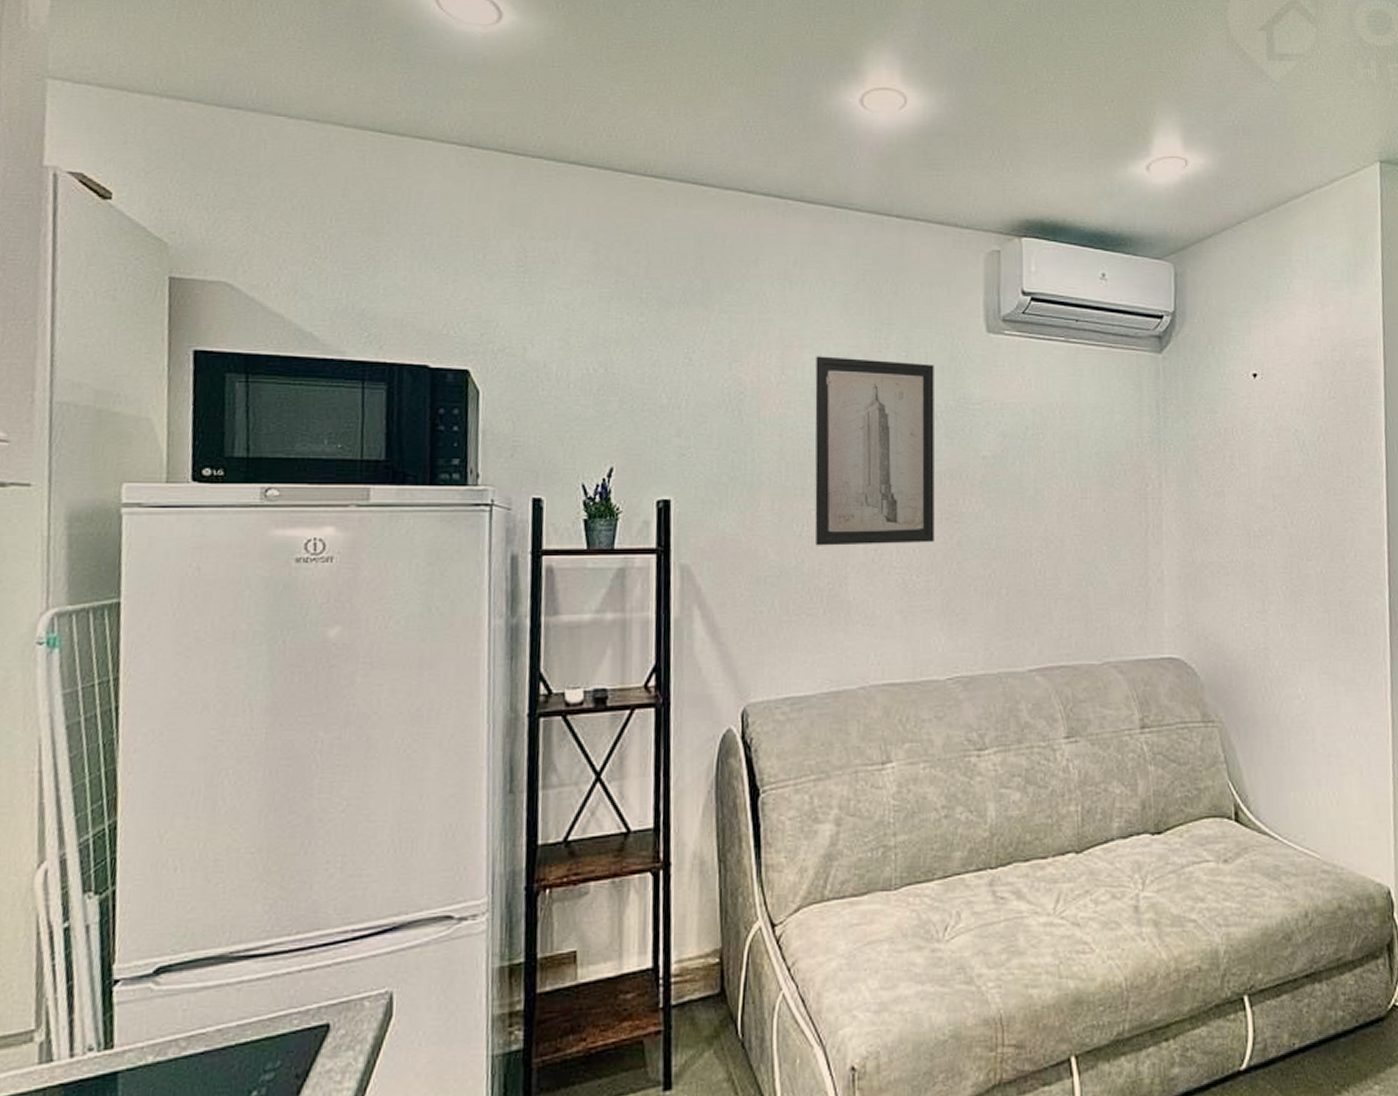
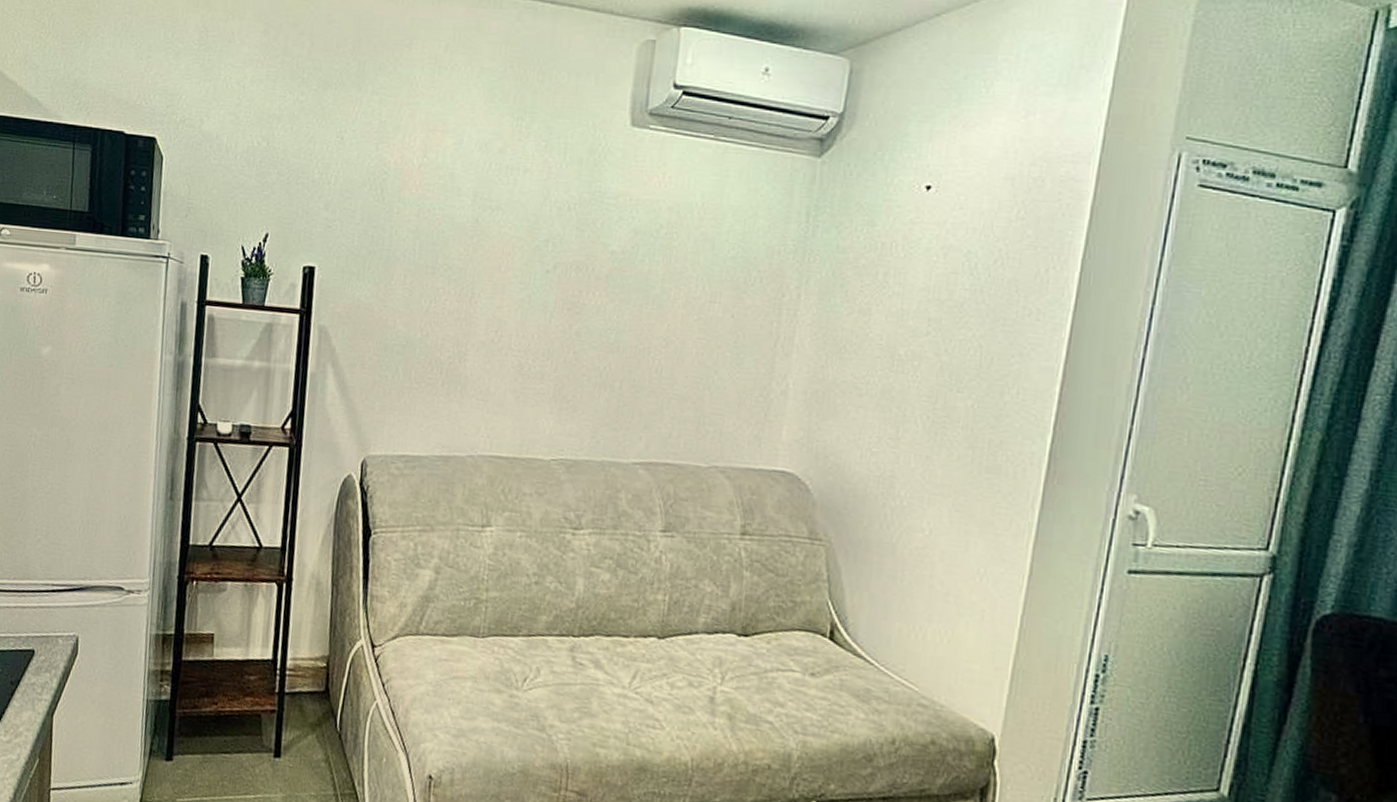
wall art: present [814,356,935,546] -> none [441,141,573,331]

